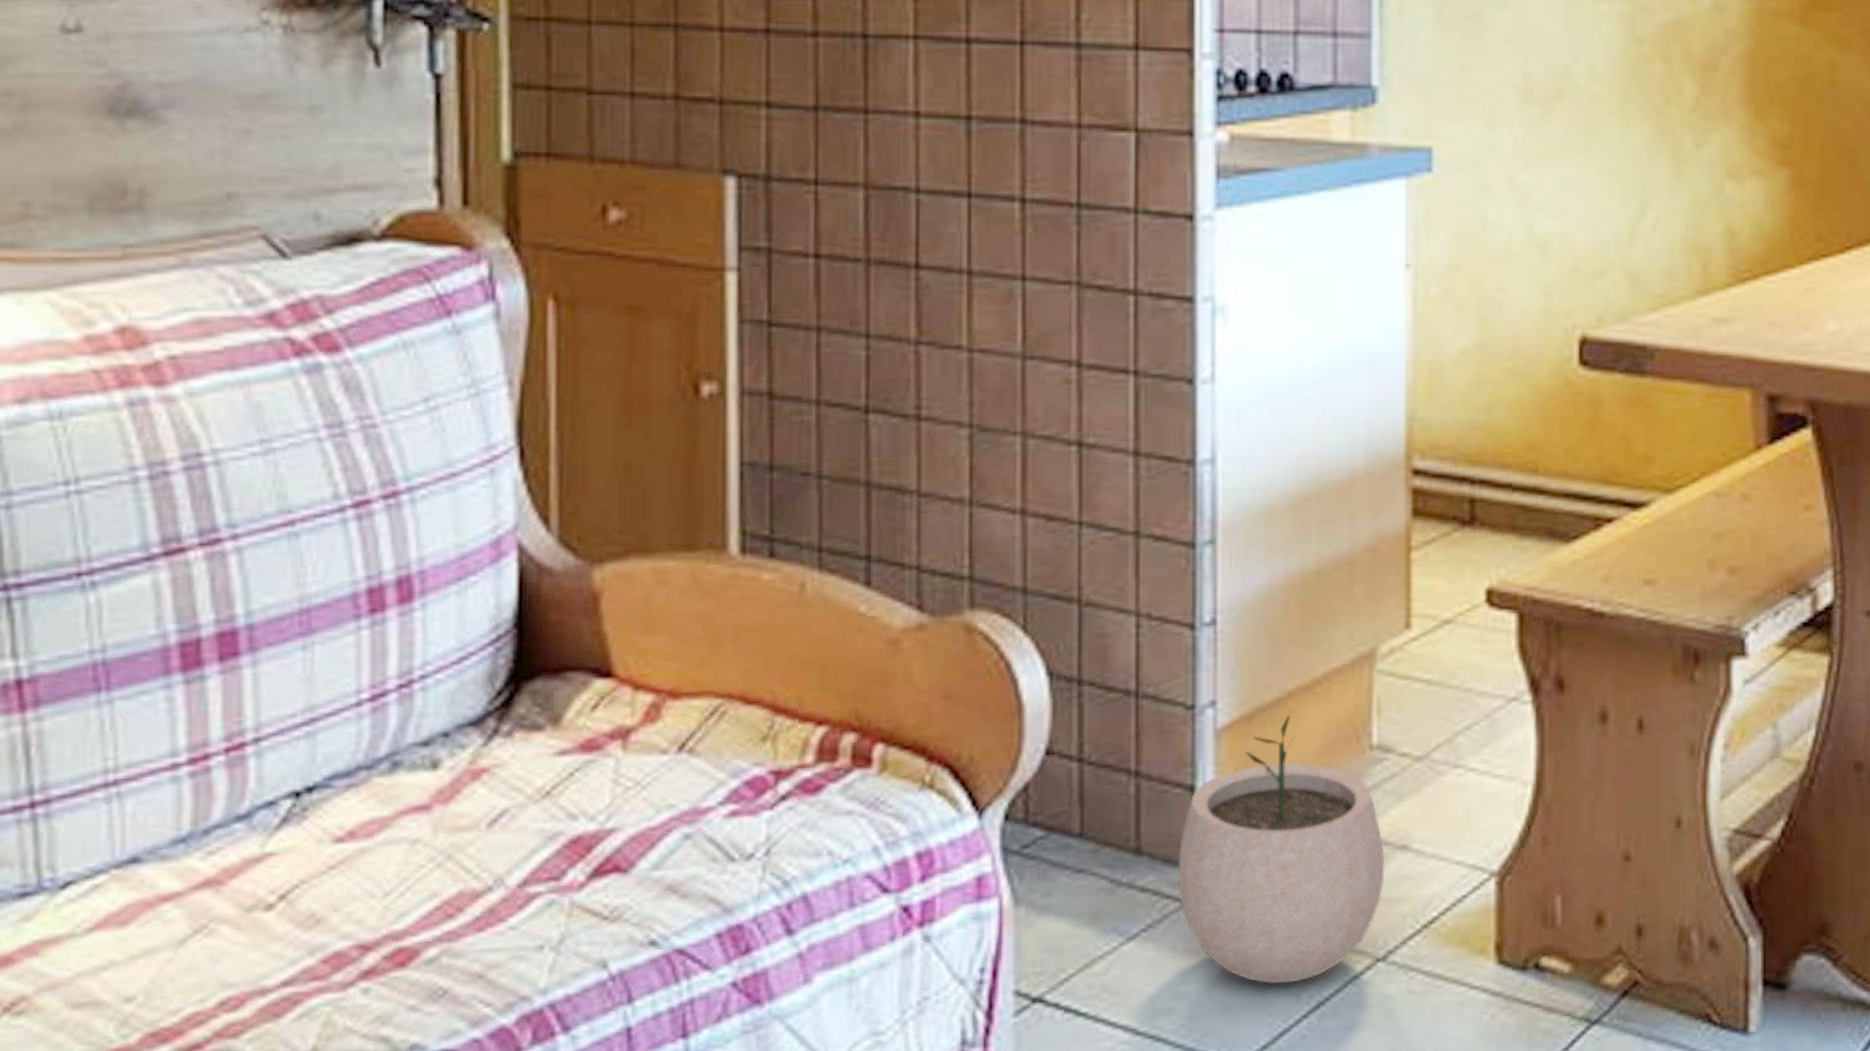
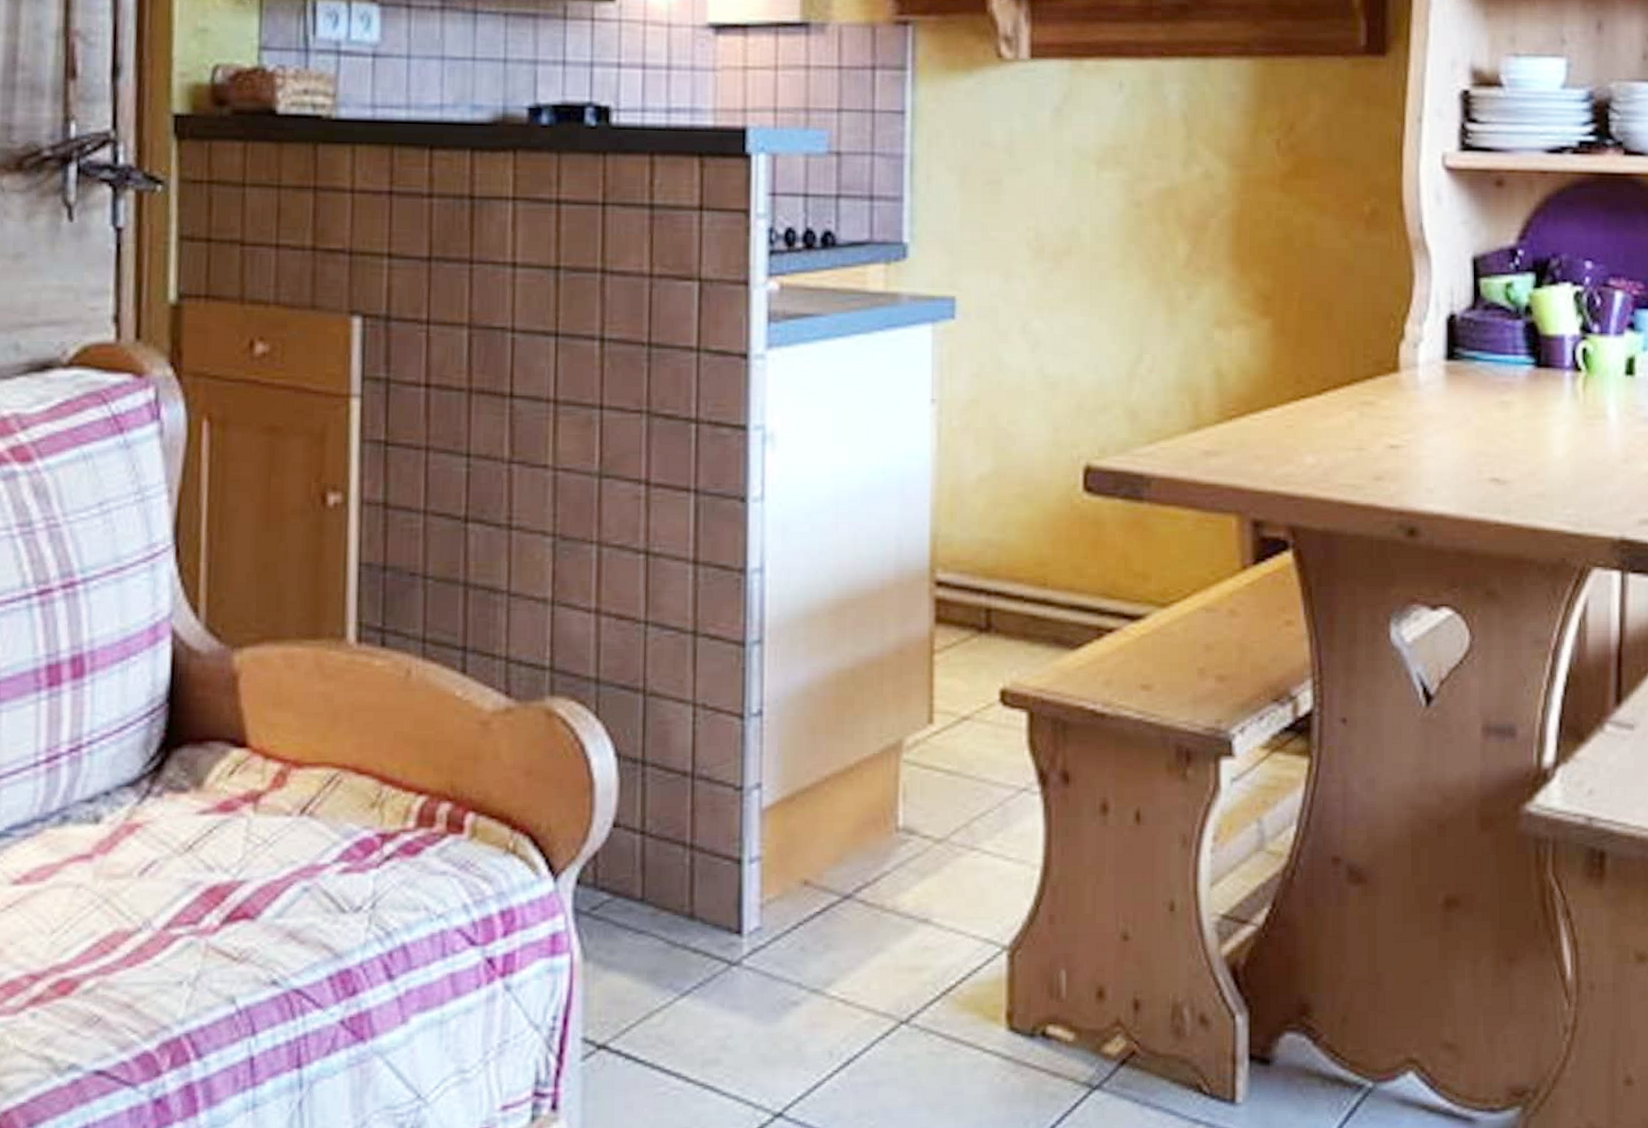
plant pot: present [1178,714,1385,984] -> none [726,797,909,1041]

